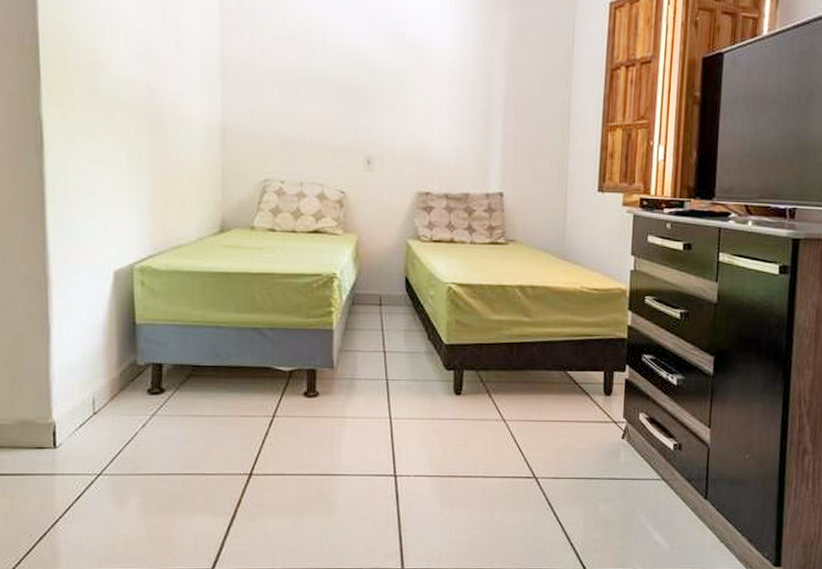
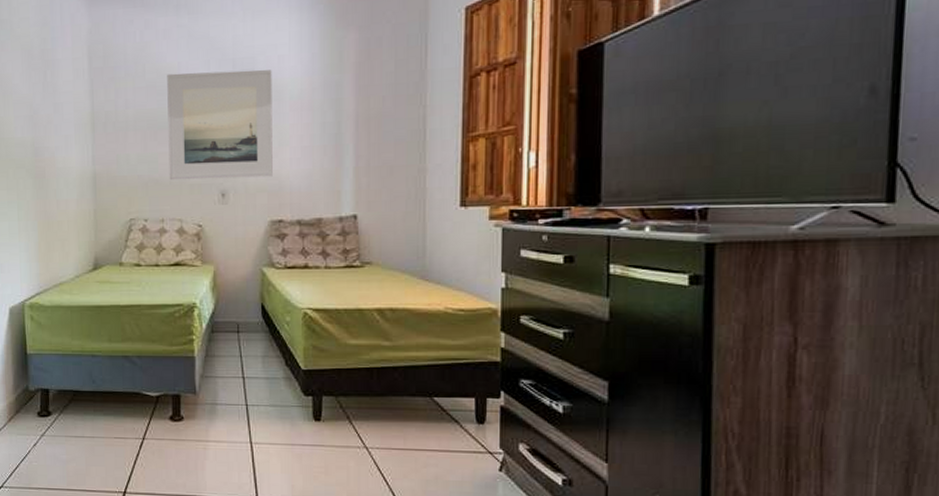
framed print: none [310,26,424,147] -> present [167,70,273,180]

